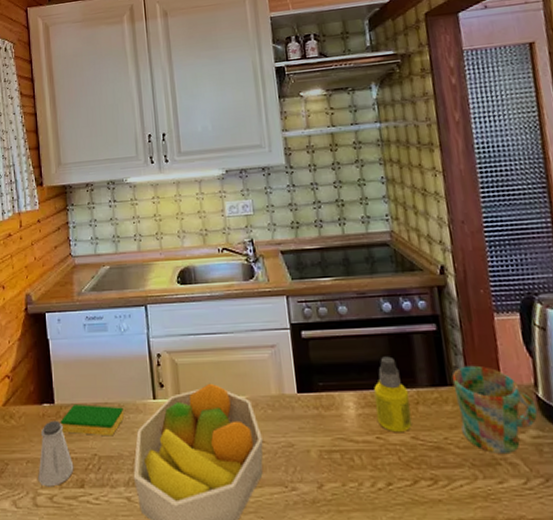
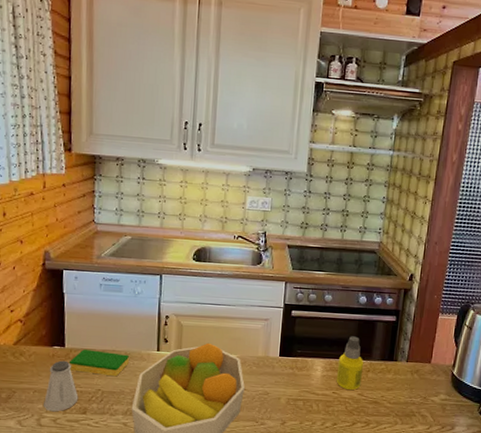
mug: present [451,365,538,453] -> none [395,348,450,409]

